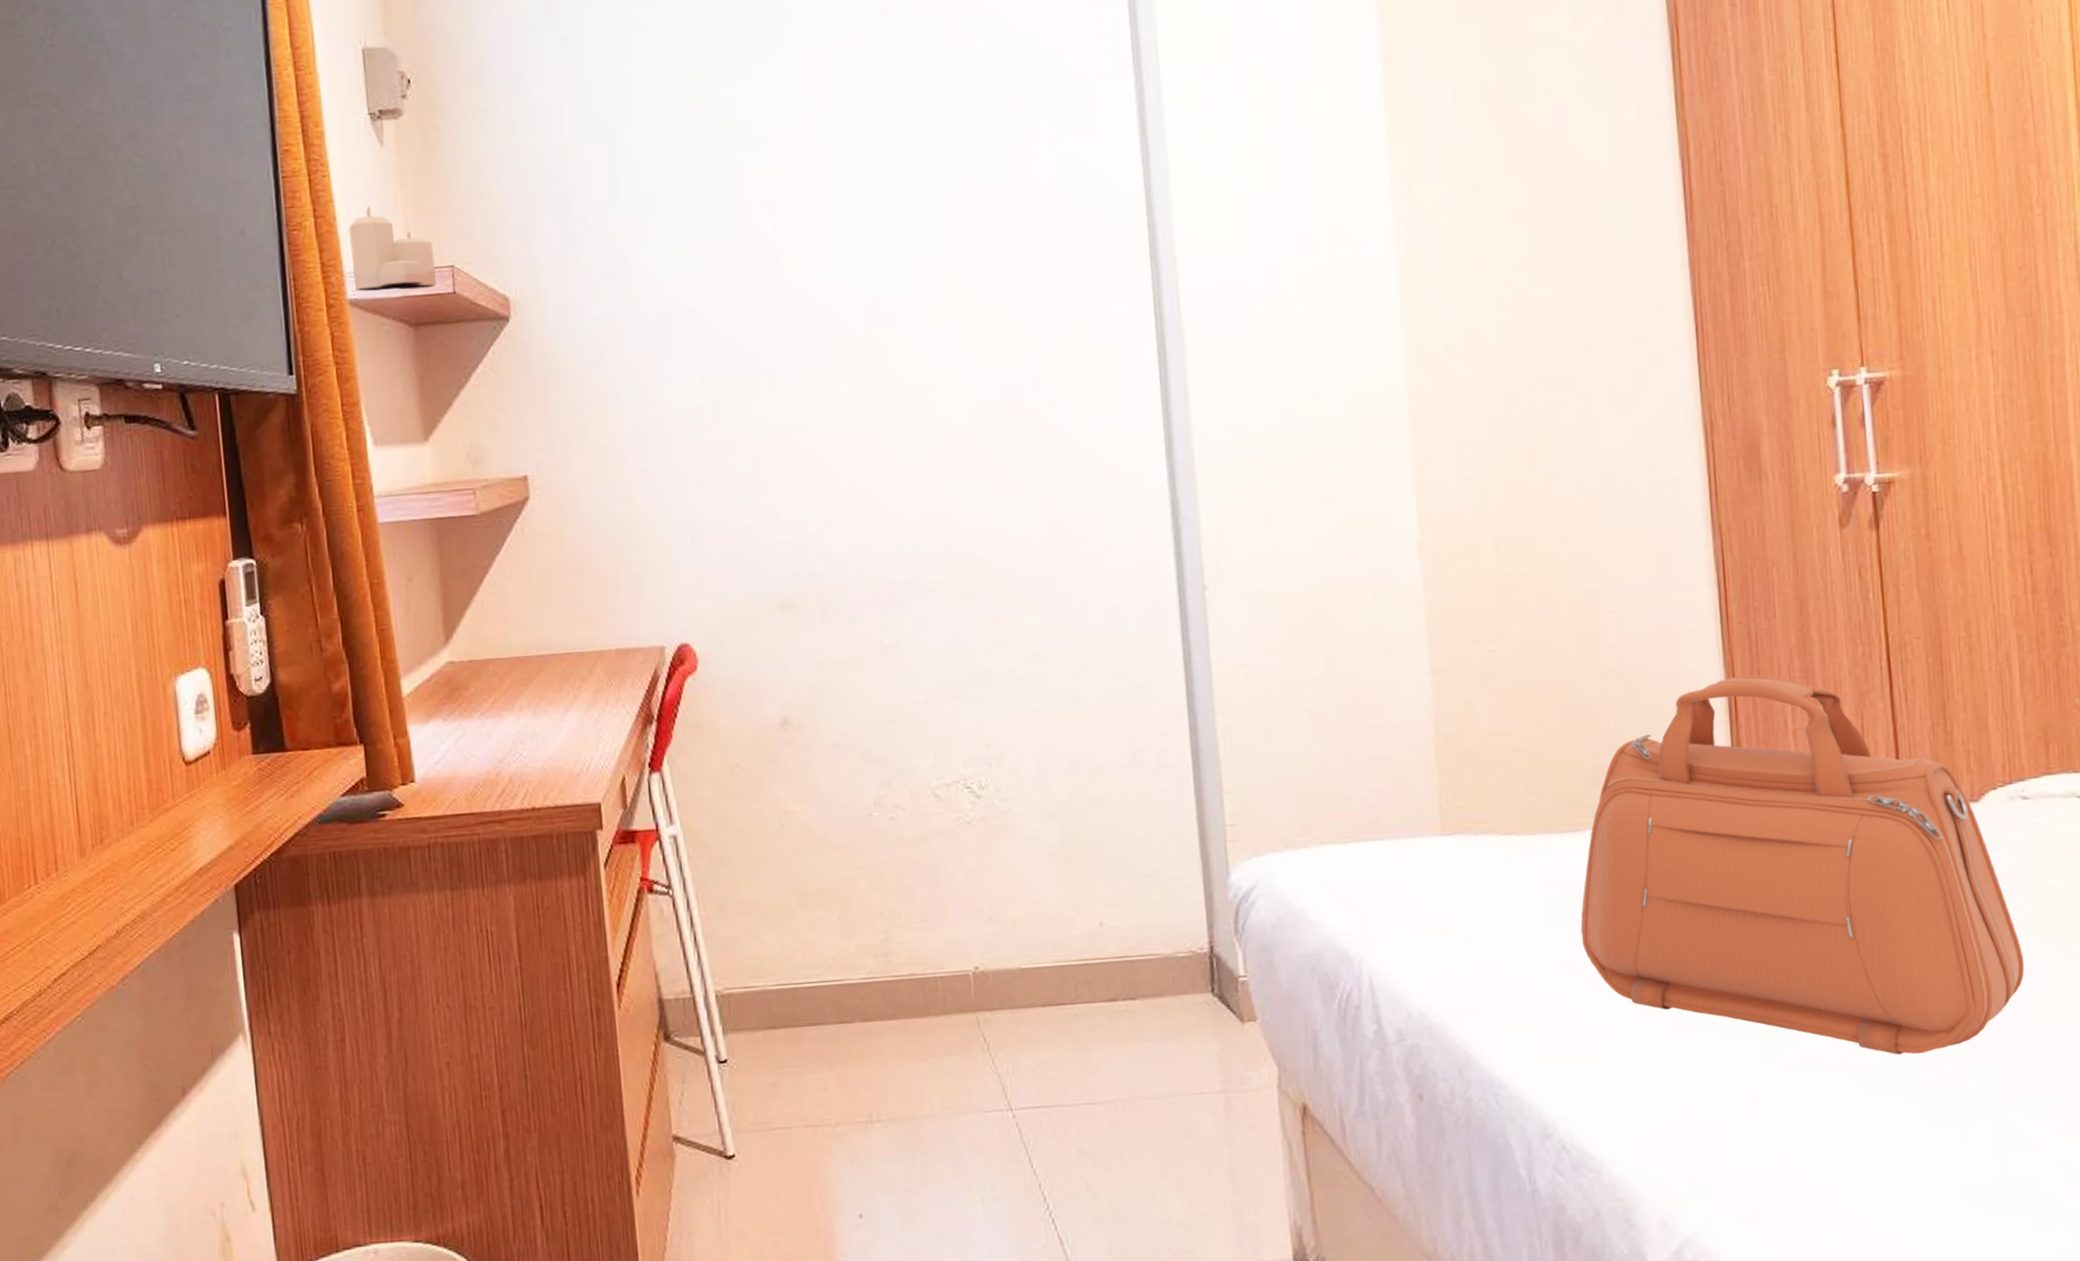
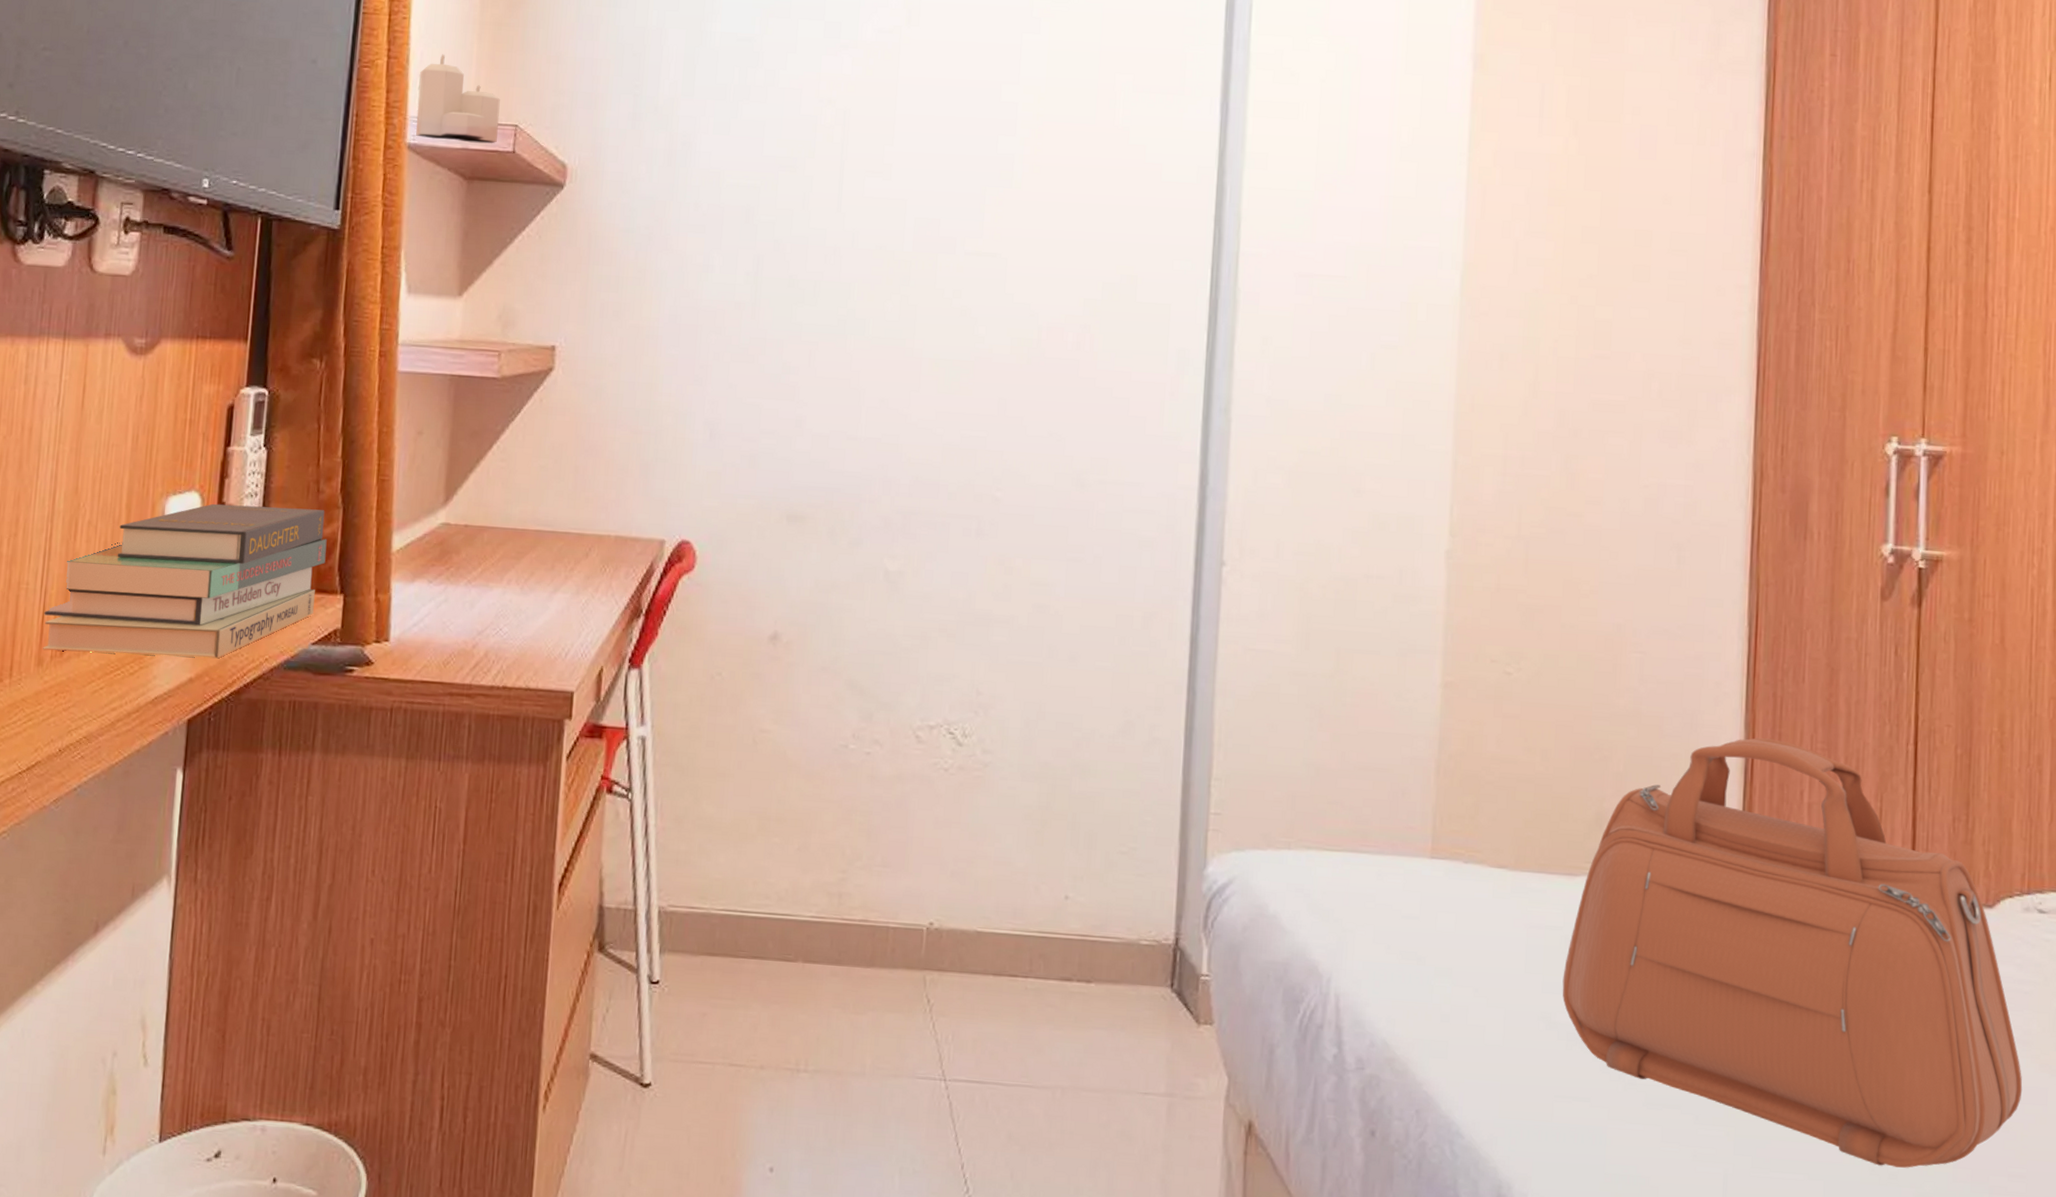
books: none [77,667,340,841] -> present [43,503,327,658]

